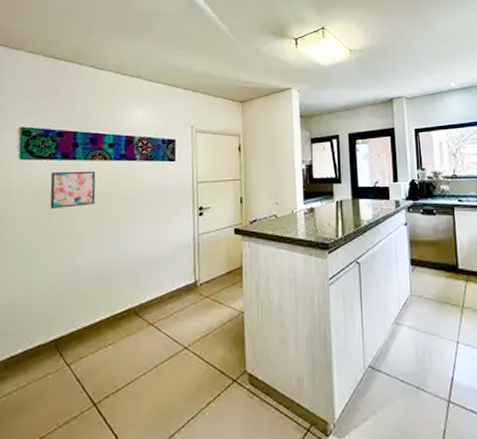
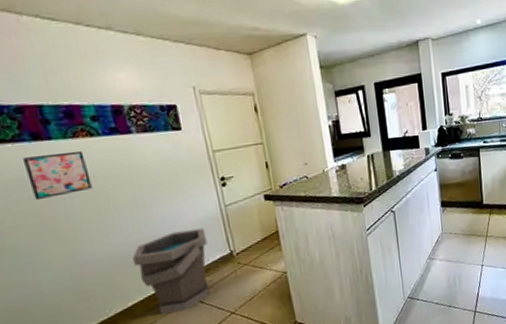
bucket: none [110,253,177,337] -> present [132,228,210,315]

